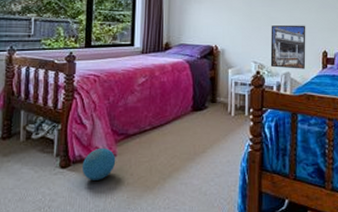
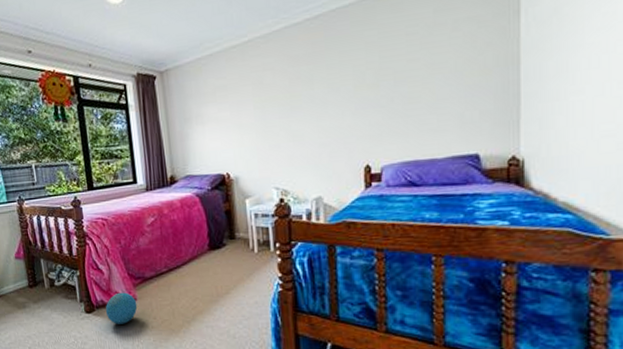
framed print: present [270,25,306,69] -> none [293,135,342,193]

